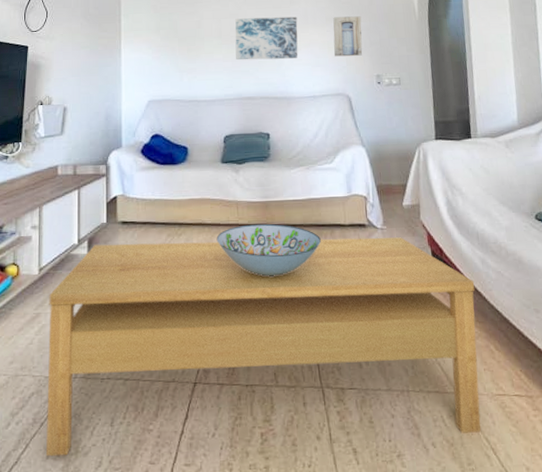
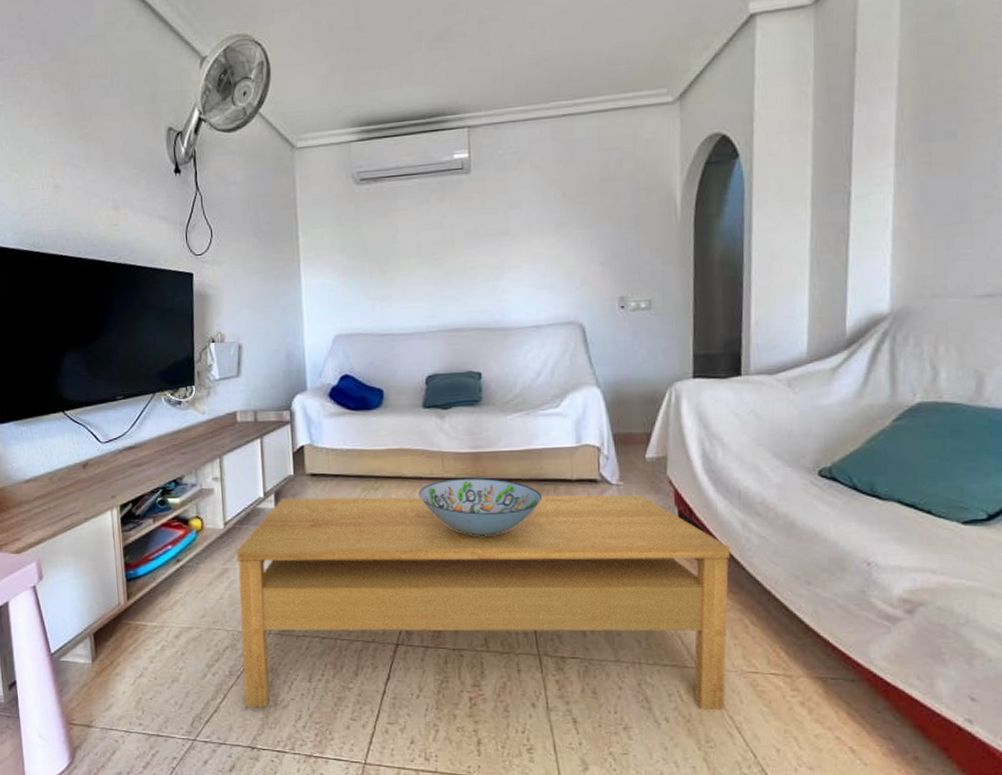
wall art: present [235,16,299,60] -> none [438,224,519,283]
wall art: present [333,16,363,57] -> none [564,220,603,275]

